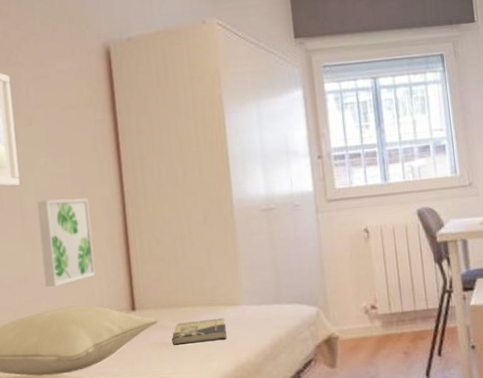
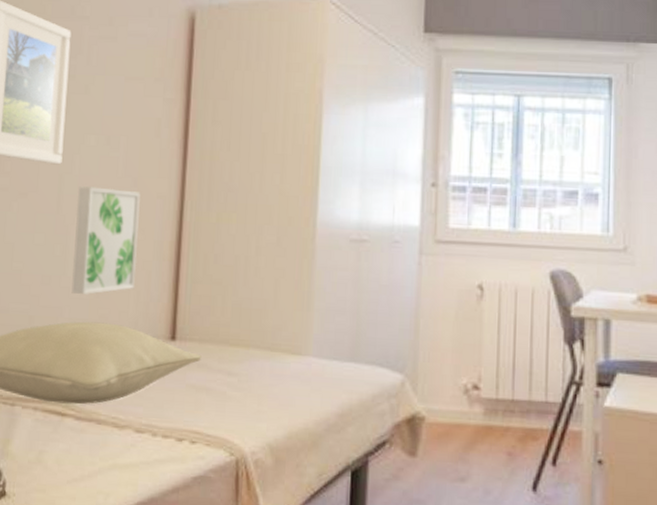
book: present [171,317,228,345] -> none [214,365,285,396]

